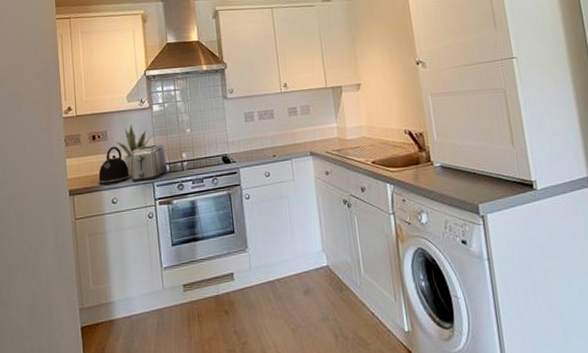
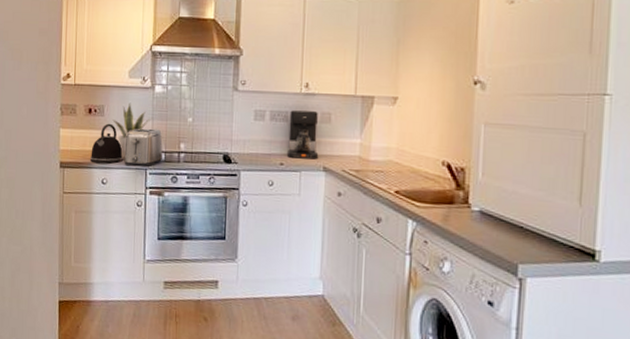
coffee maker: none [274,106,305,149] -> present [288,110,319,160]

